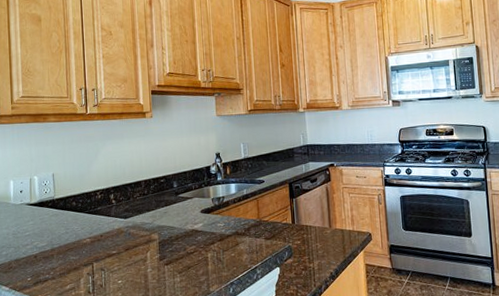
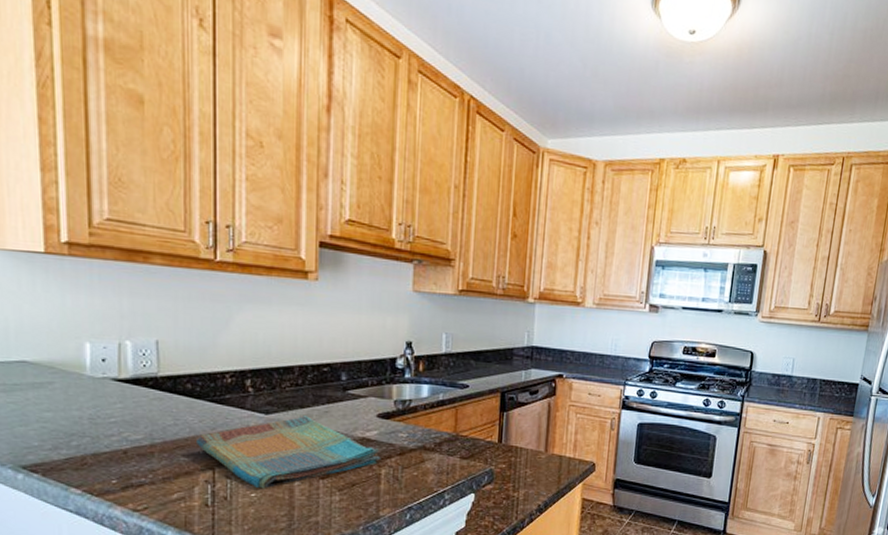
dish towel: none [80,217,207,277] -> present [195,416,381,489]

